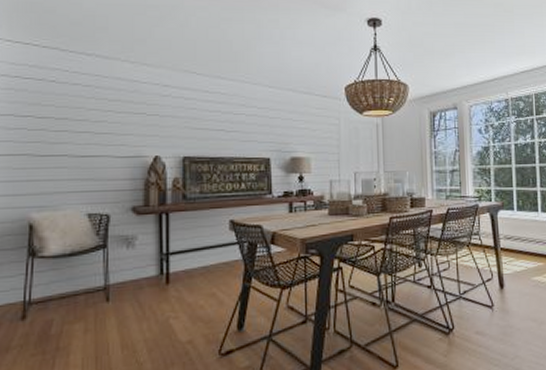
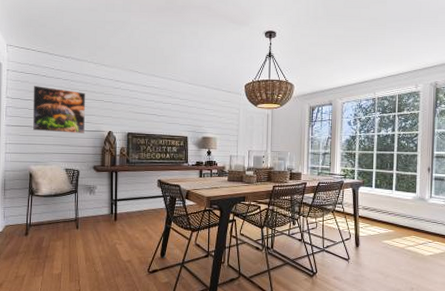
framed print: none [34,96,118,162] -> present [32,86,85,133]

